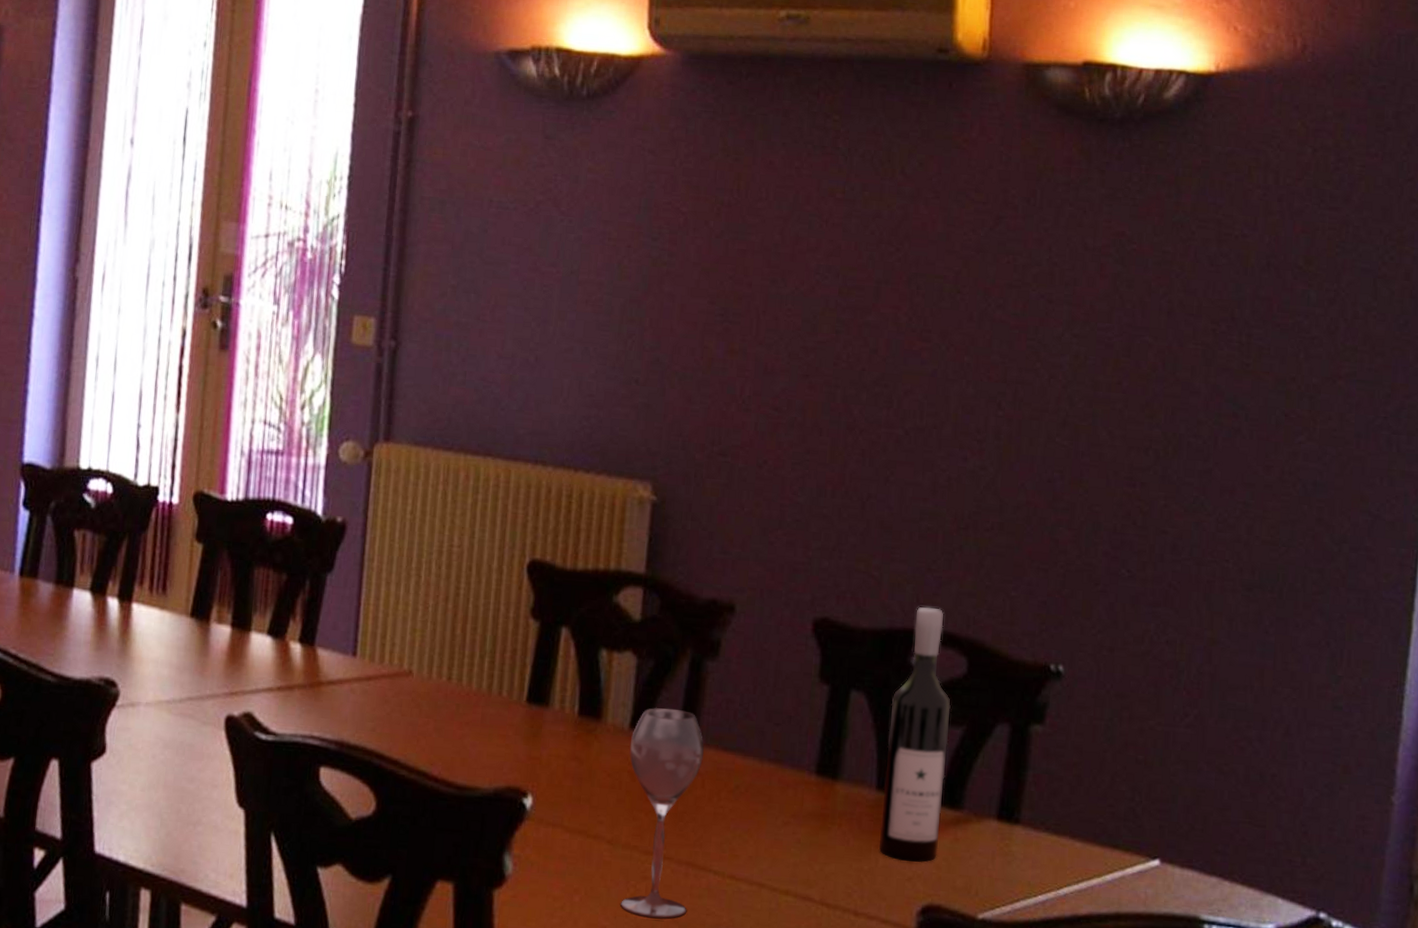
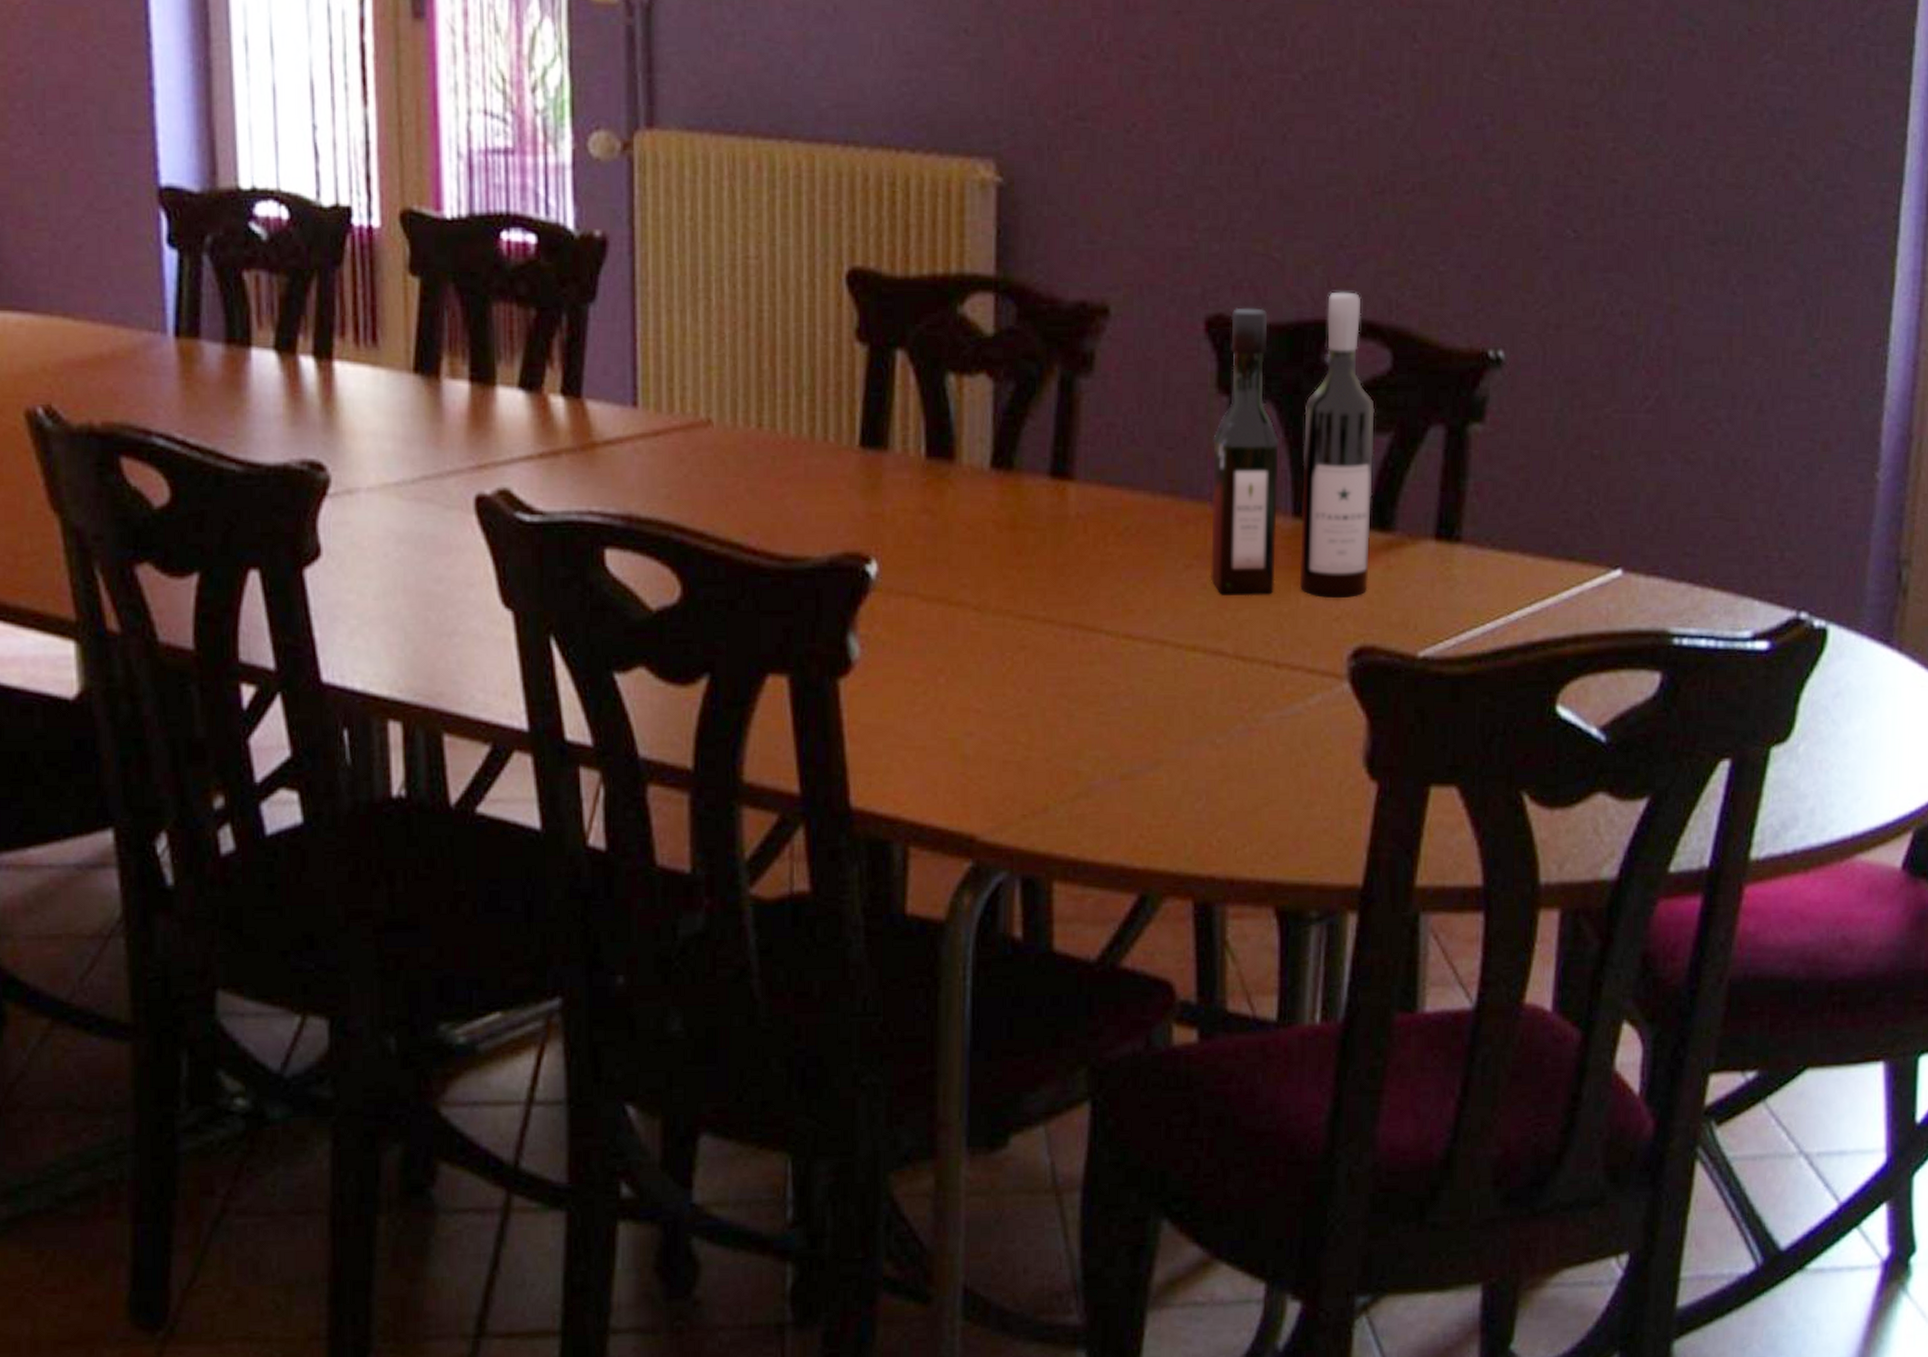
wineglass: present [620,707,704,920] -> none [992,439,1083,695]
bottle: none [803,613,869,854] -> present [1209,307,1279,597]

